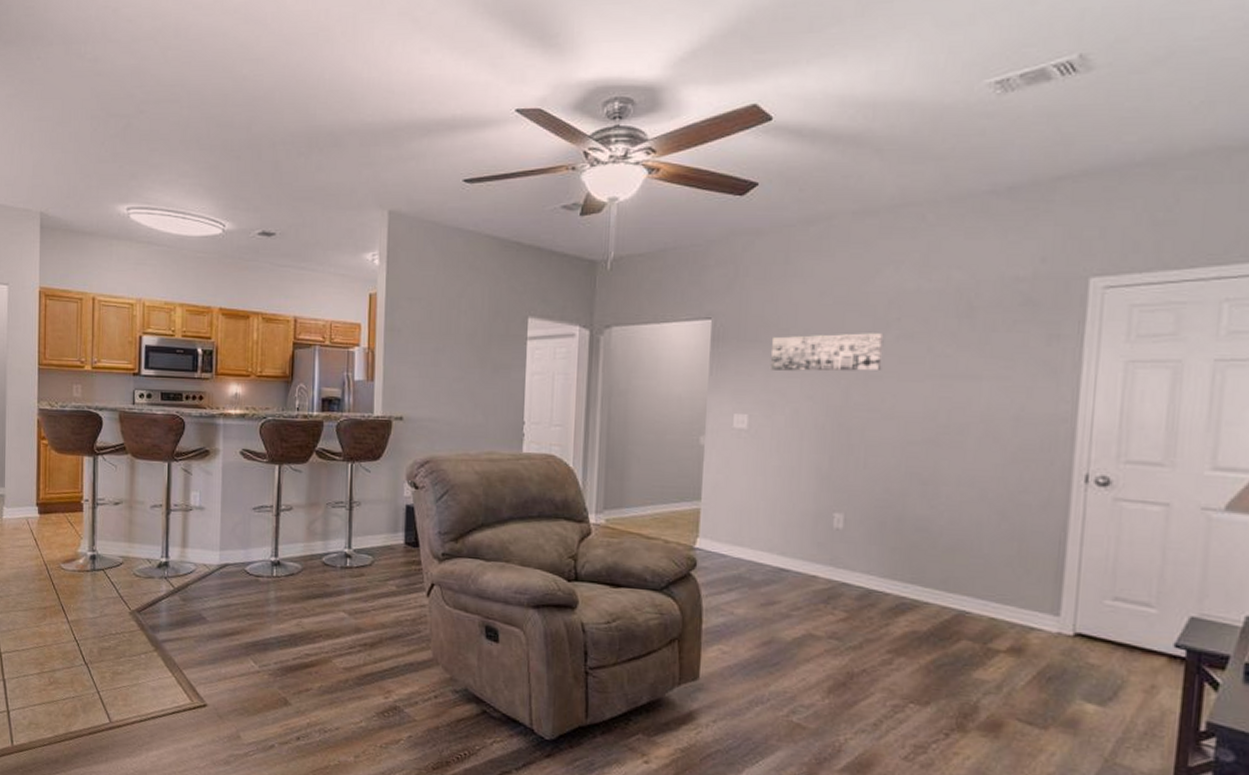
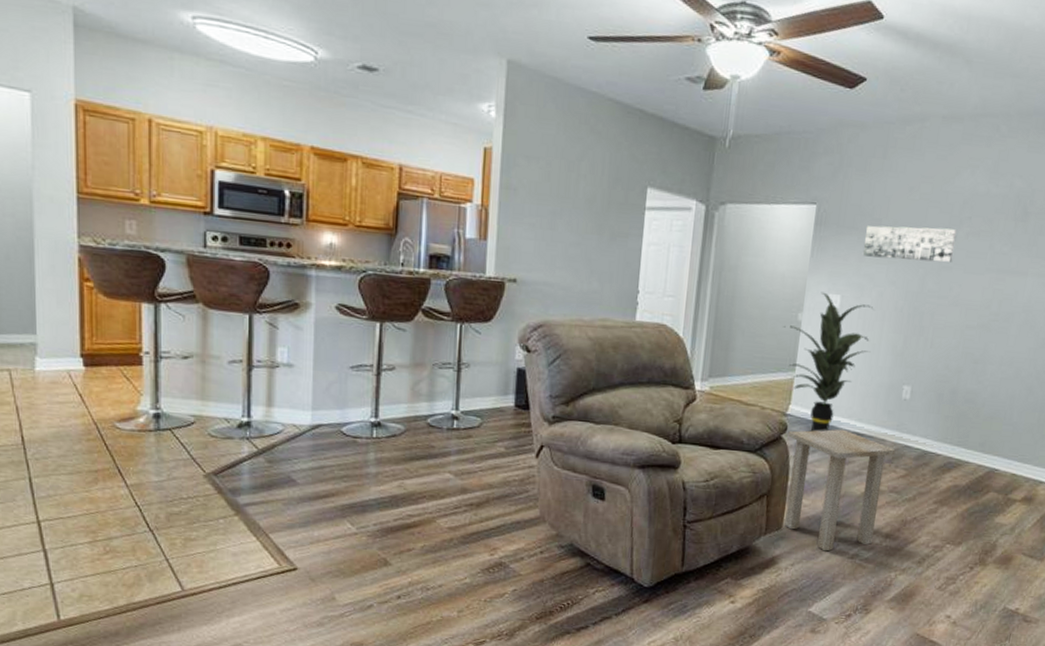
indoor plant: none [683,412,790,568] -> present [783,292,873,432]
side table: none [697,564,831,707] -> present [784,429,896,552]

